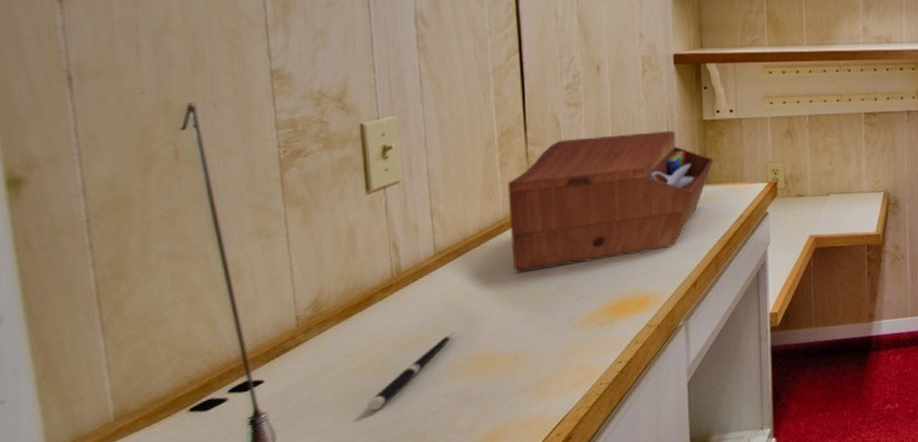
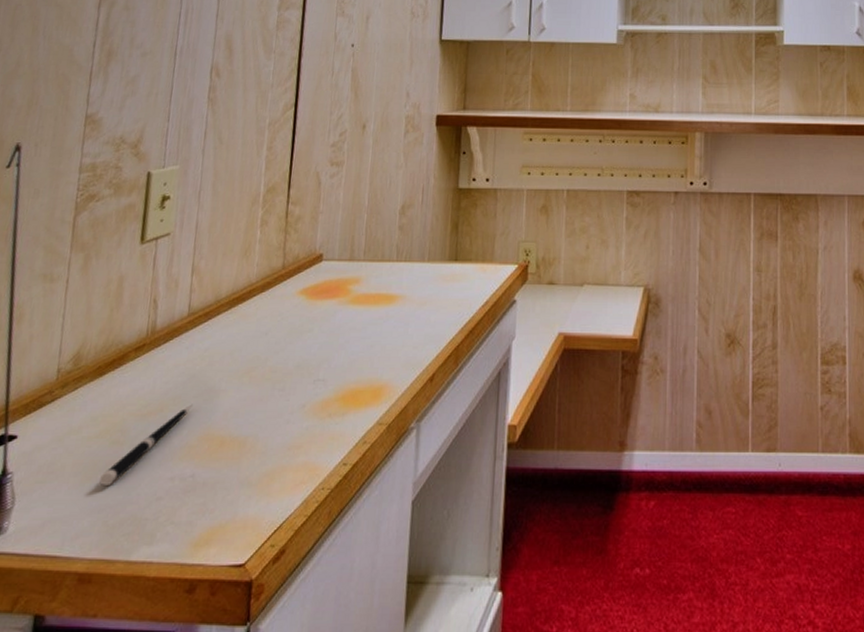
sewing box: present [507,131,714,273] -> none [256,198,465,344]

